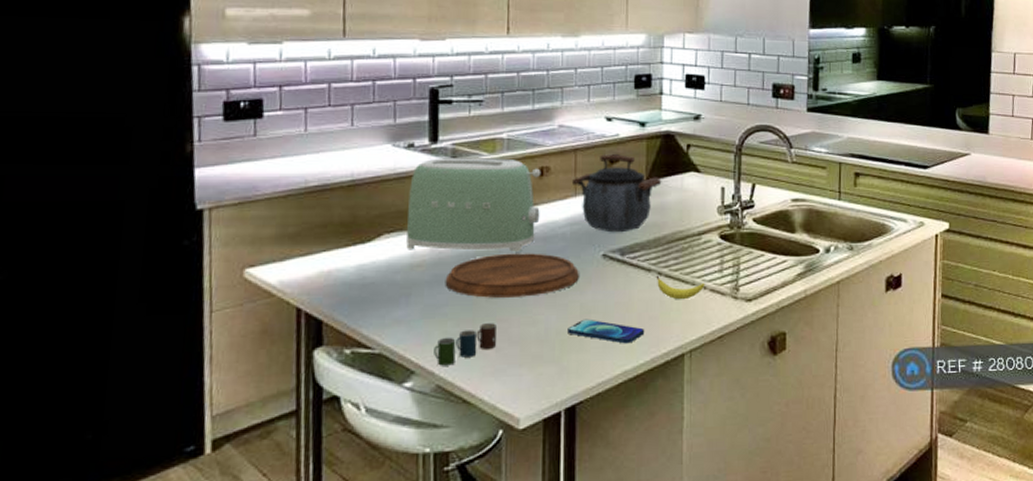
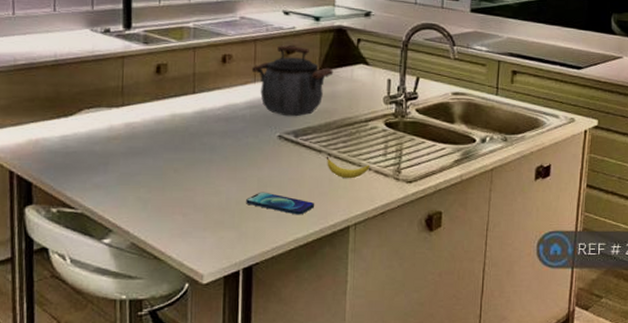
toaster: present [406,156,541,252] -> none [104,42,224,130]
cup: present [434,323,497,366] -> none [129,191,184,227]
cutting board: present [445,253,579,298] -> none [138,131,257,170]

